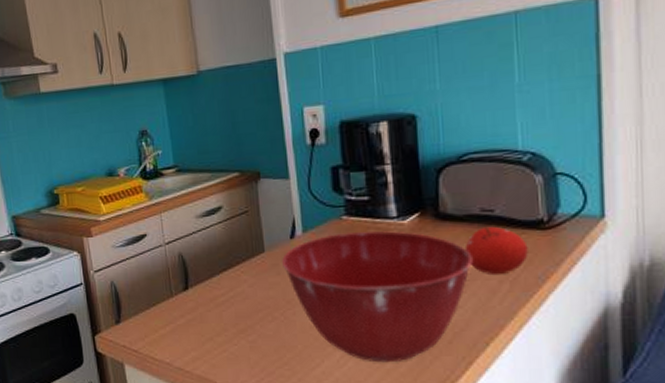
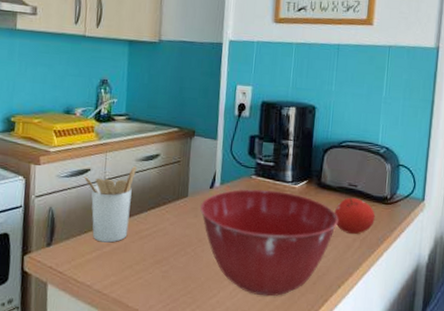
utensil holder: none [140,224,201,314] -> present [83,166,137,243]

